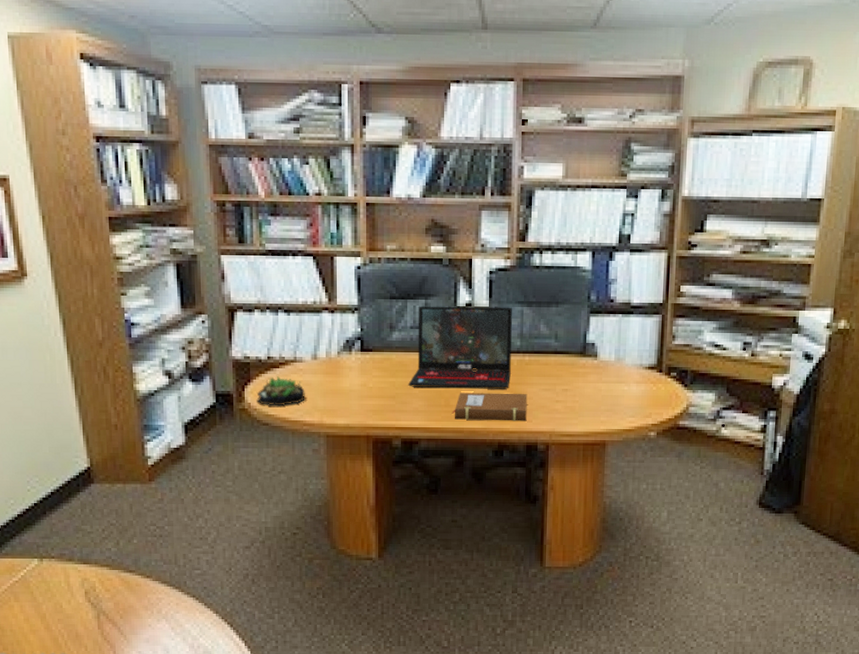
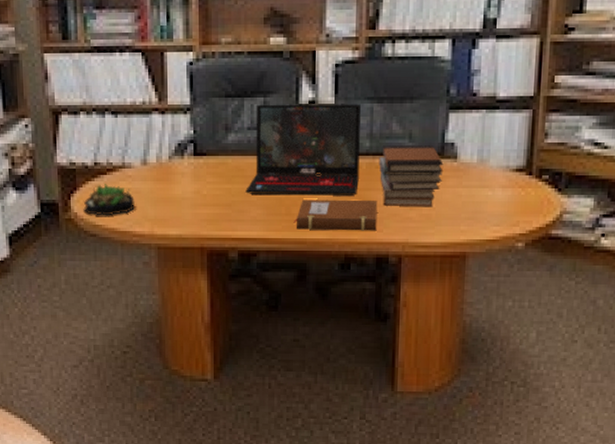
book stack: none [528,344,586,399] -> present [379,144,444,206]

